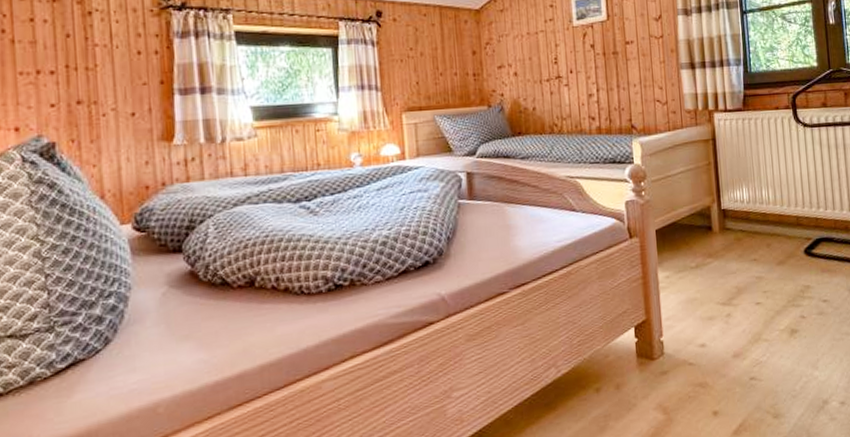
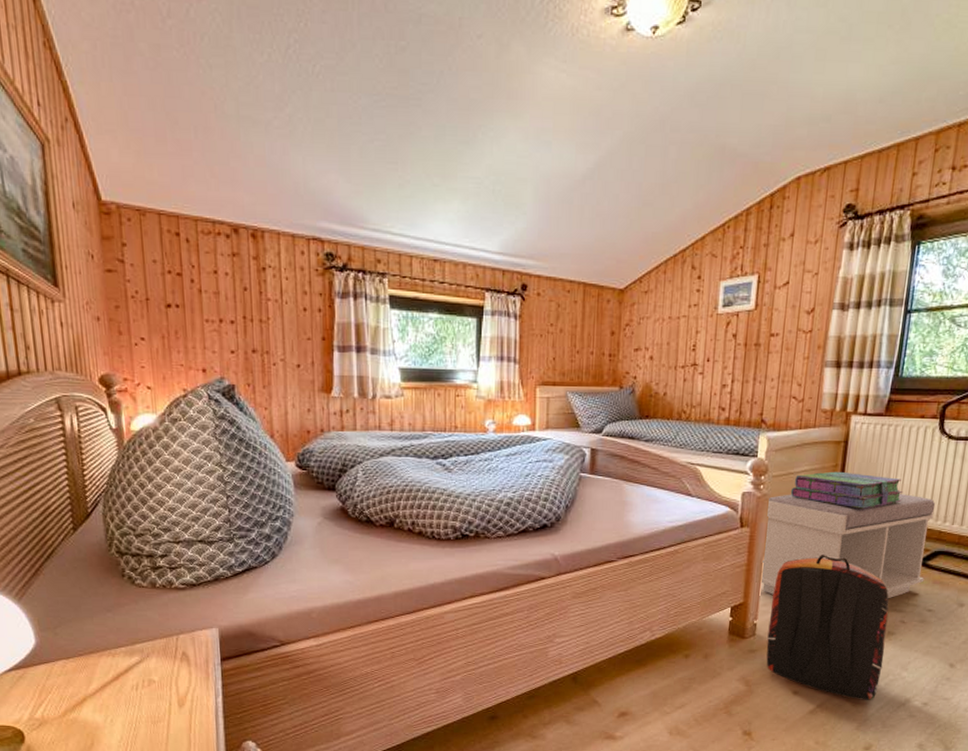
bench: none [652,185,813,307] -> present [760,494,936,599]
stack of books: none [671,169,776,205] -> present [790,471,903,509]
backpack: none [673,256,795,411] -> present [766,555,889,700]

